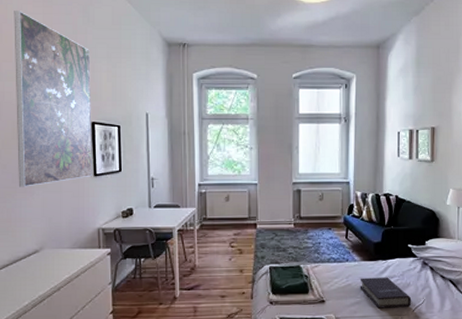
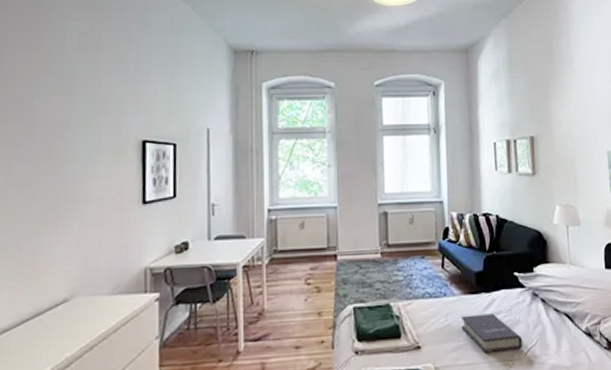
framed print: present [14,11,92,187] -> none [48,17,144,221]

